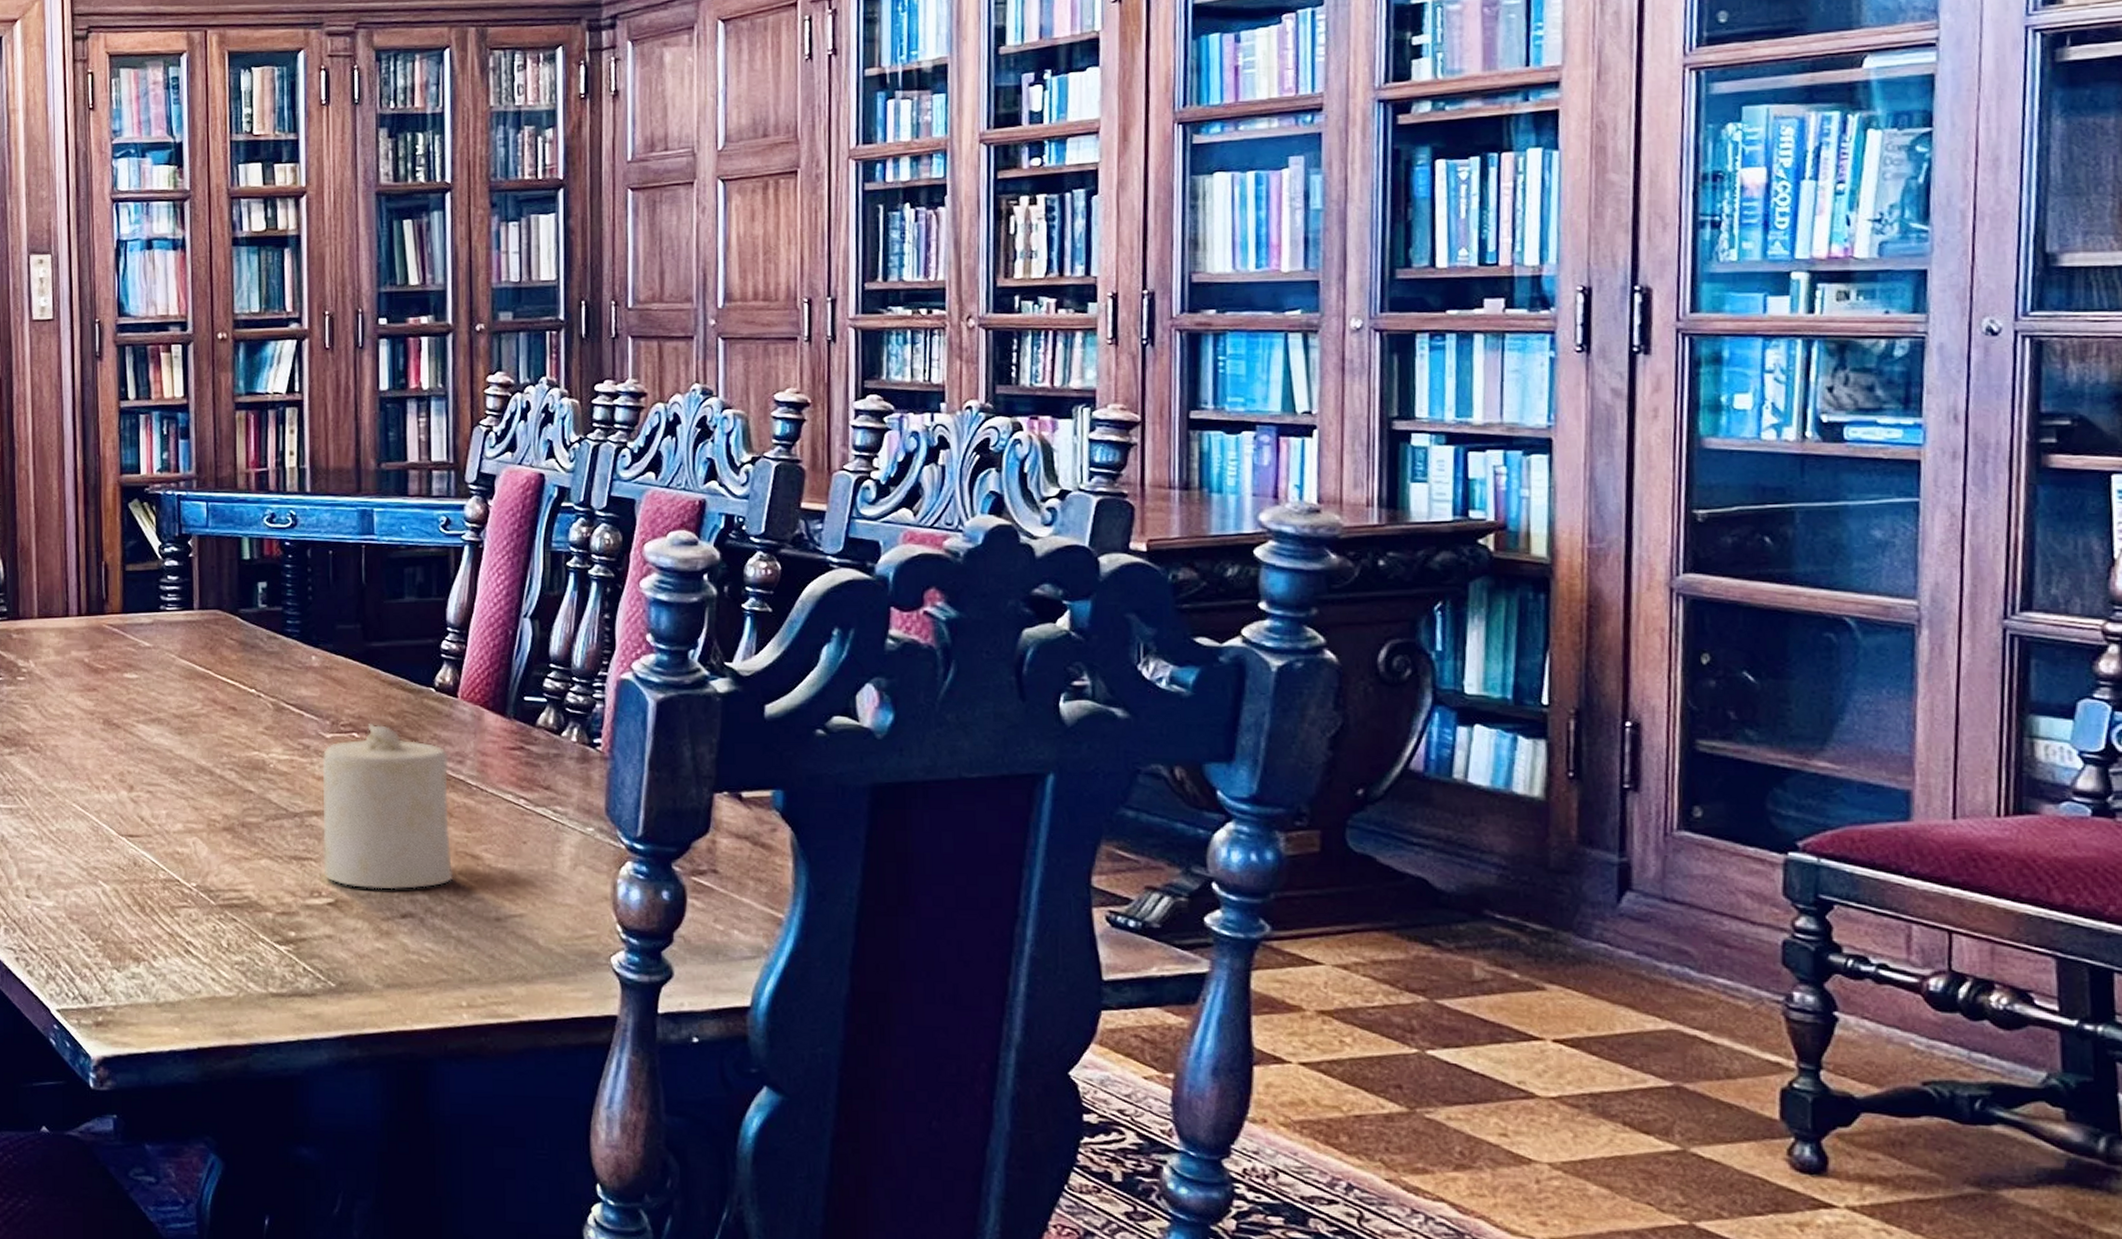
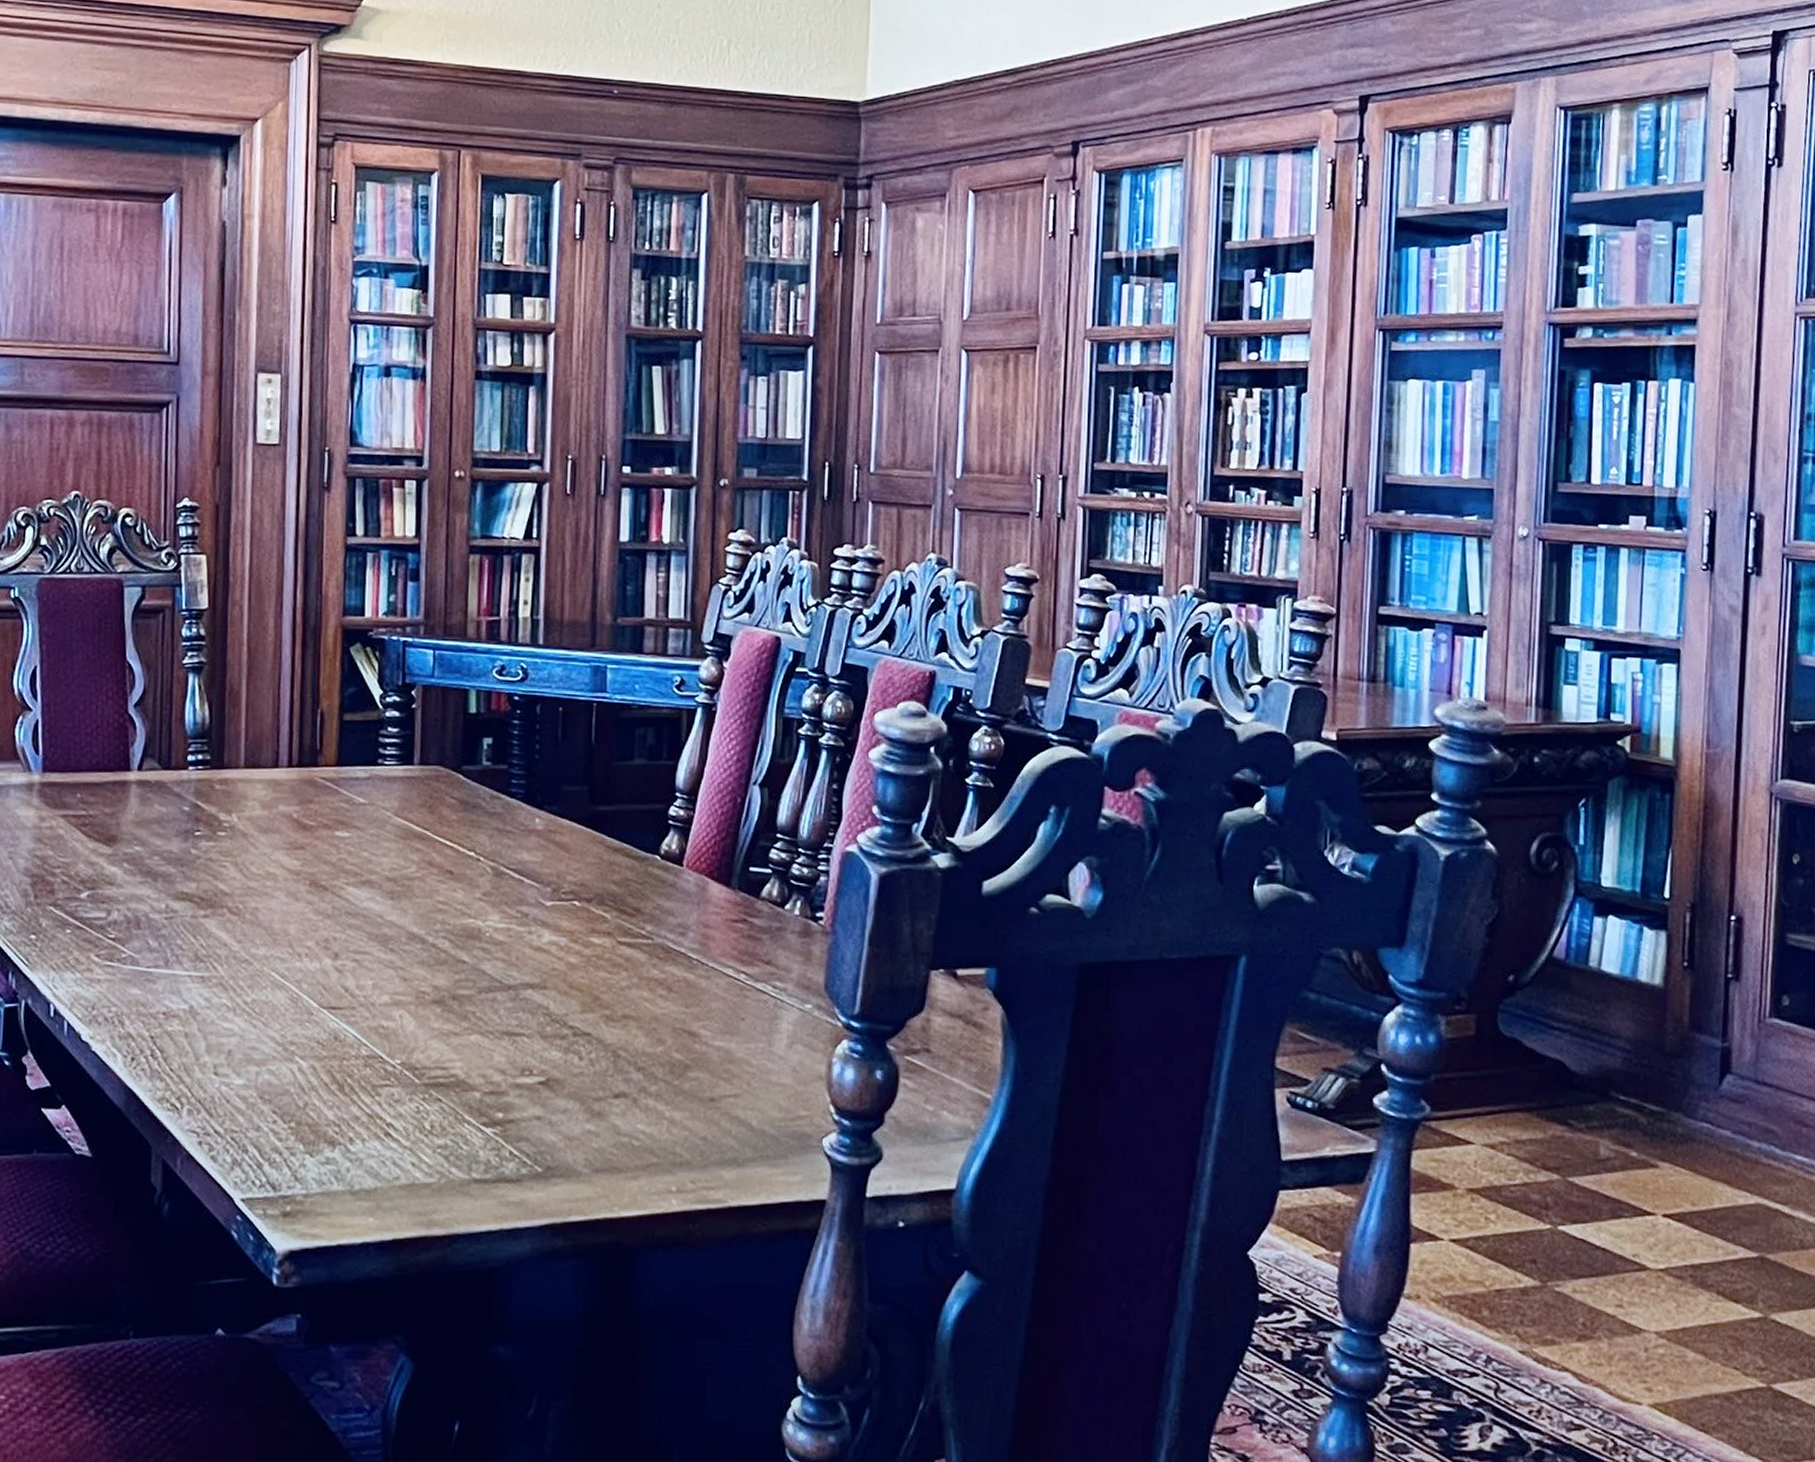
candle: present [323,723,454,890] -> none [536,890,670,1068]

